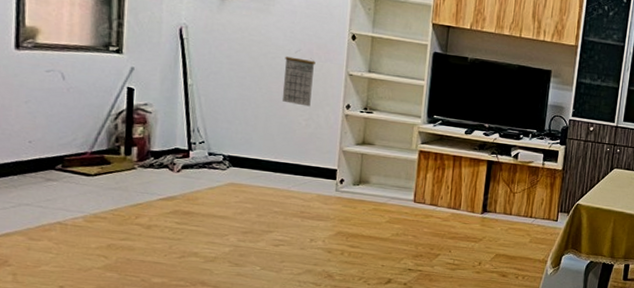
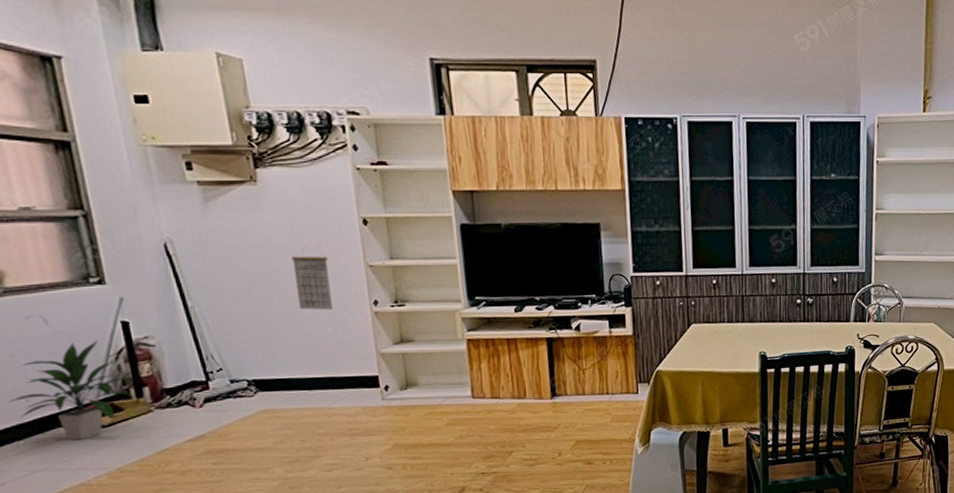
indoor plant: none [14,99,121,184] -> present [8,340,129,440]

